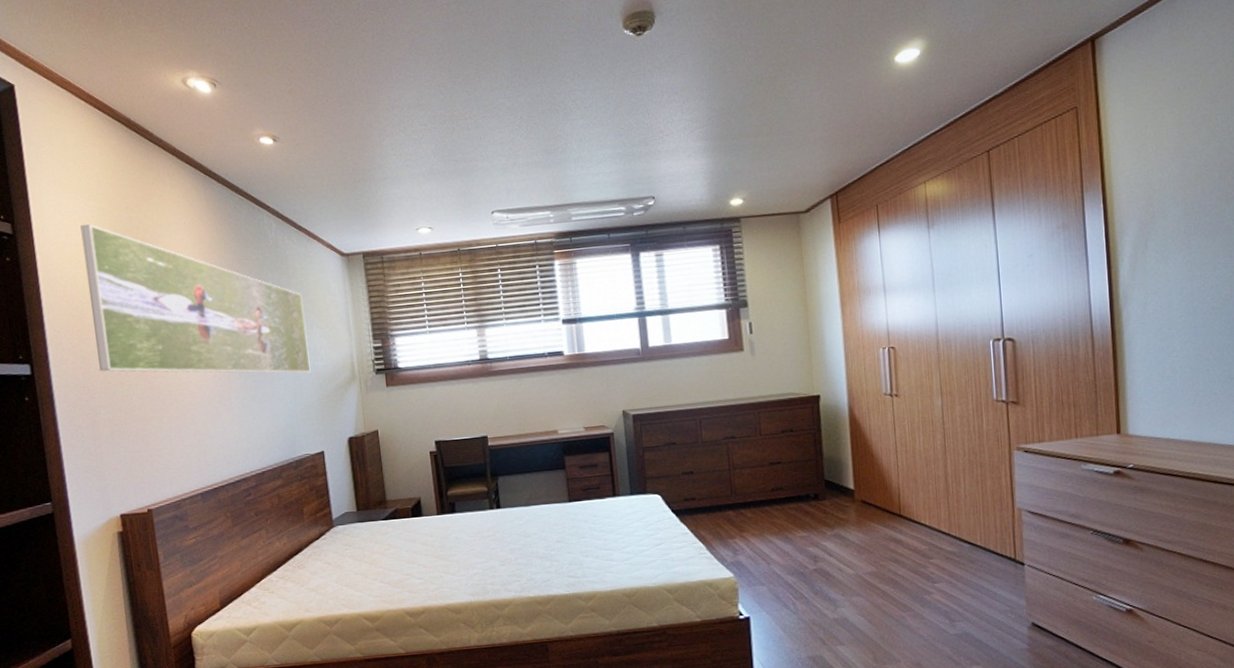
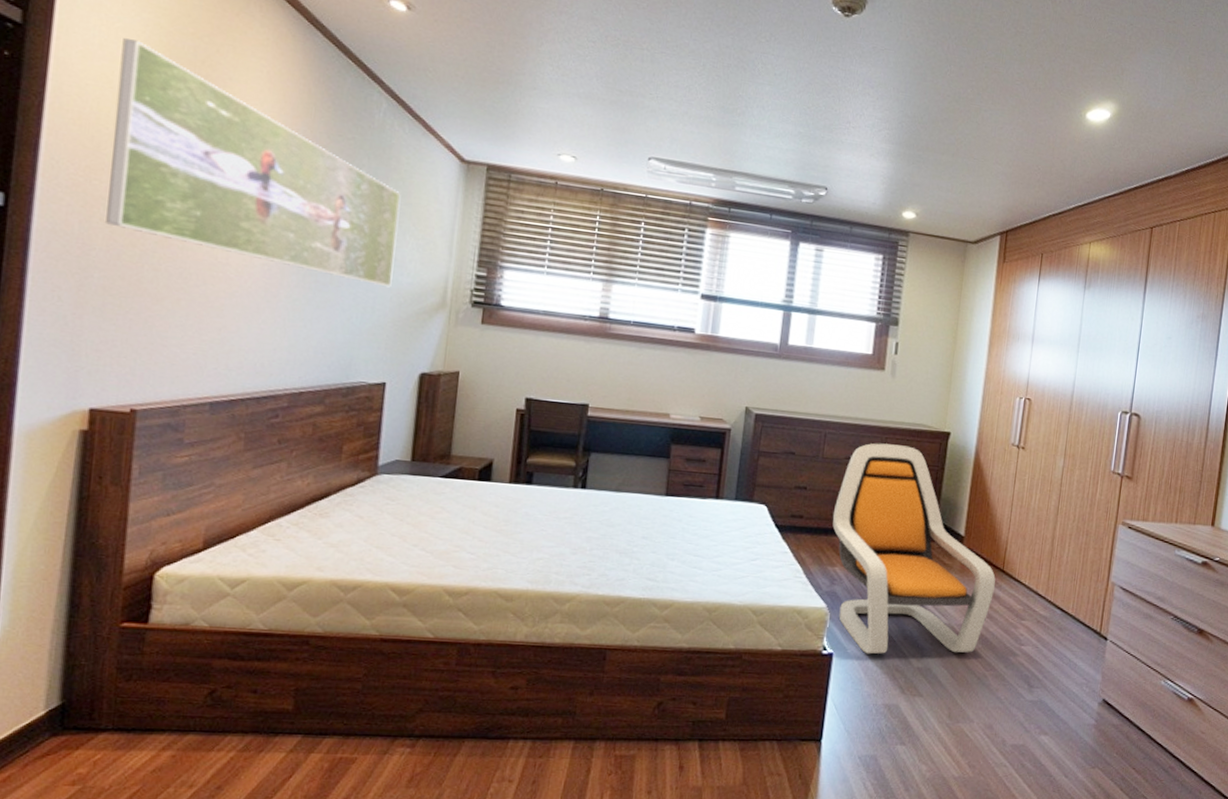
lounge chair: none [722,415,896,613] -> present [832,443,996,655]

